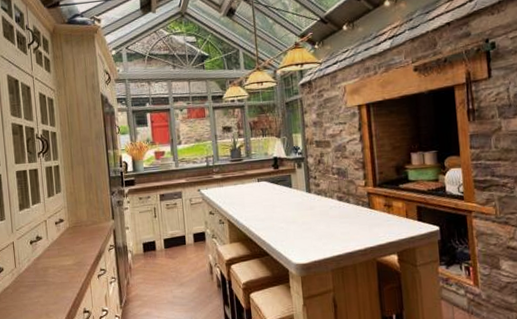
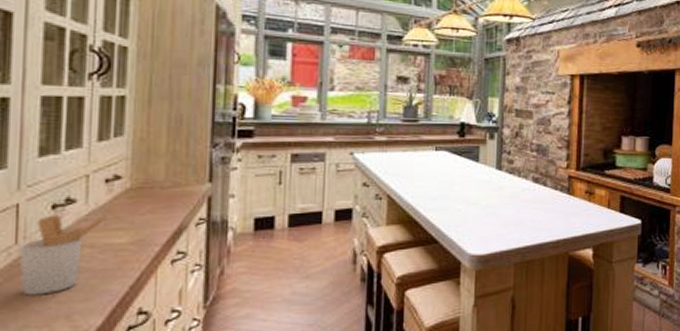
utensil holder: none [17,246,60,301] -> present [19,214,108,296]

